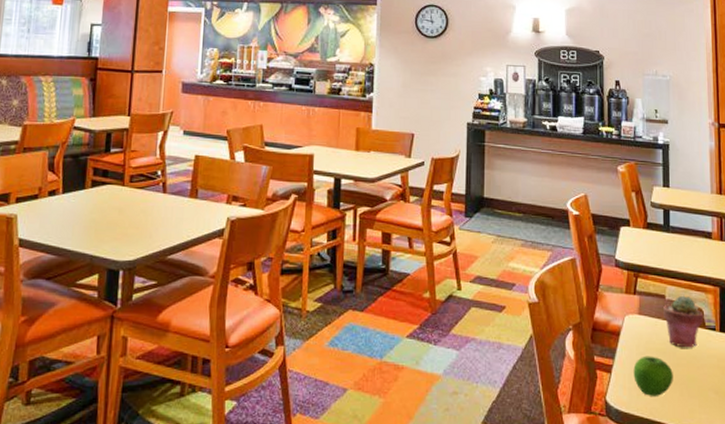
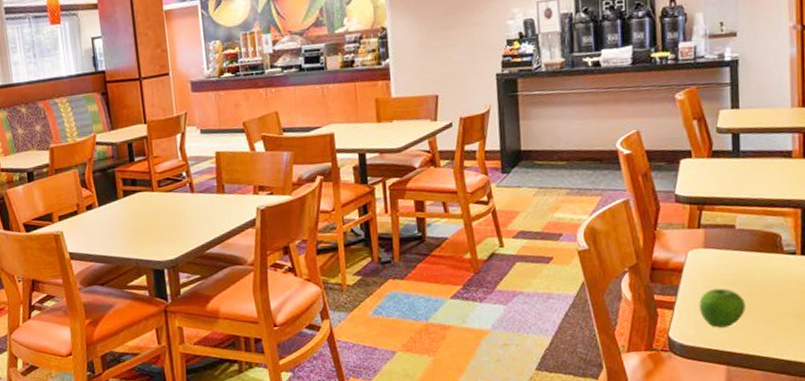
potted succulent: present [663,295,704,348] -> none [733,222,782,276]

